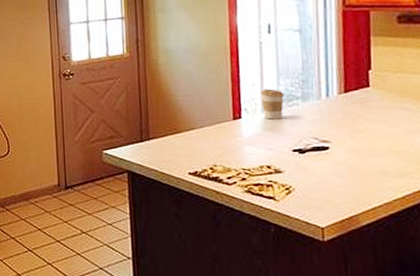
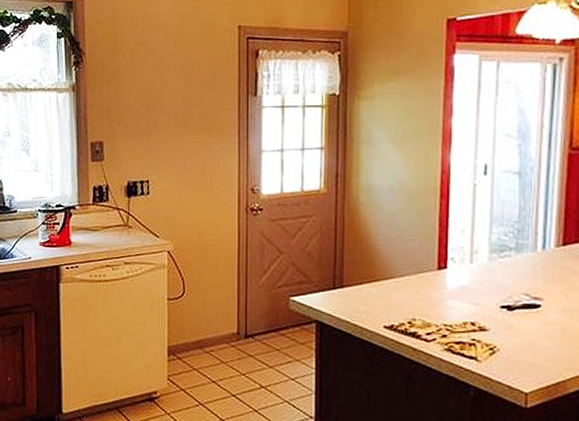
coffee cup: present [261,89,285,120] -> none [470,237,497,272]

